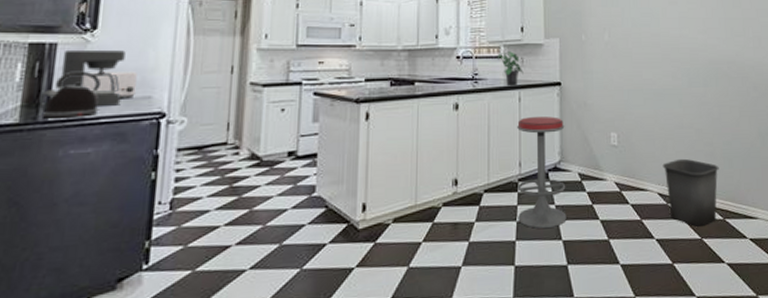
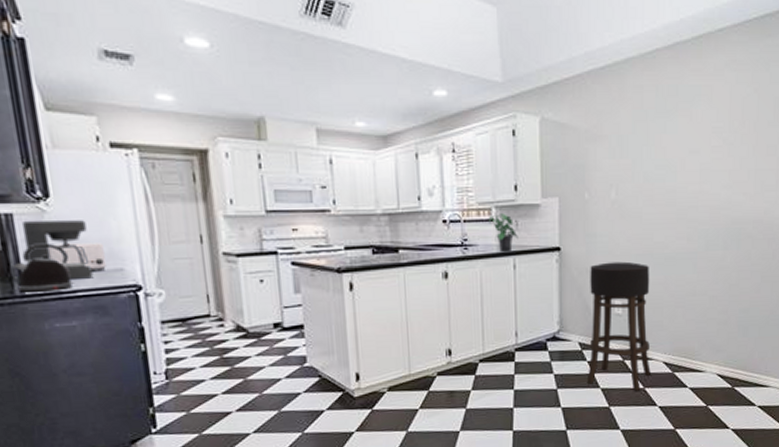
bar stool: present [517,117,567,229] -> none [512,284,566,397]
bar stool: none [586,96,648,224] -> present [586,261,652,392]
waste bin: present [662,158,719,227] -> none [670,327,732,395]

